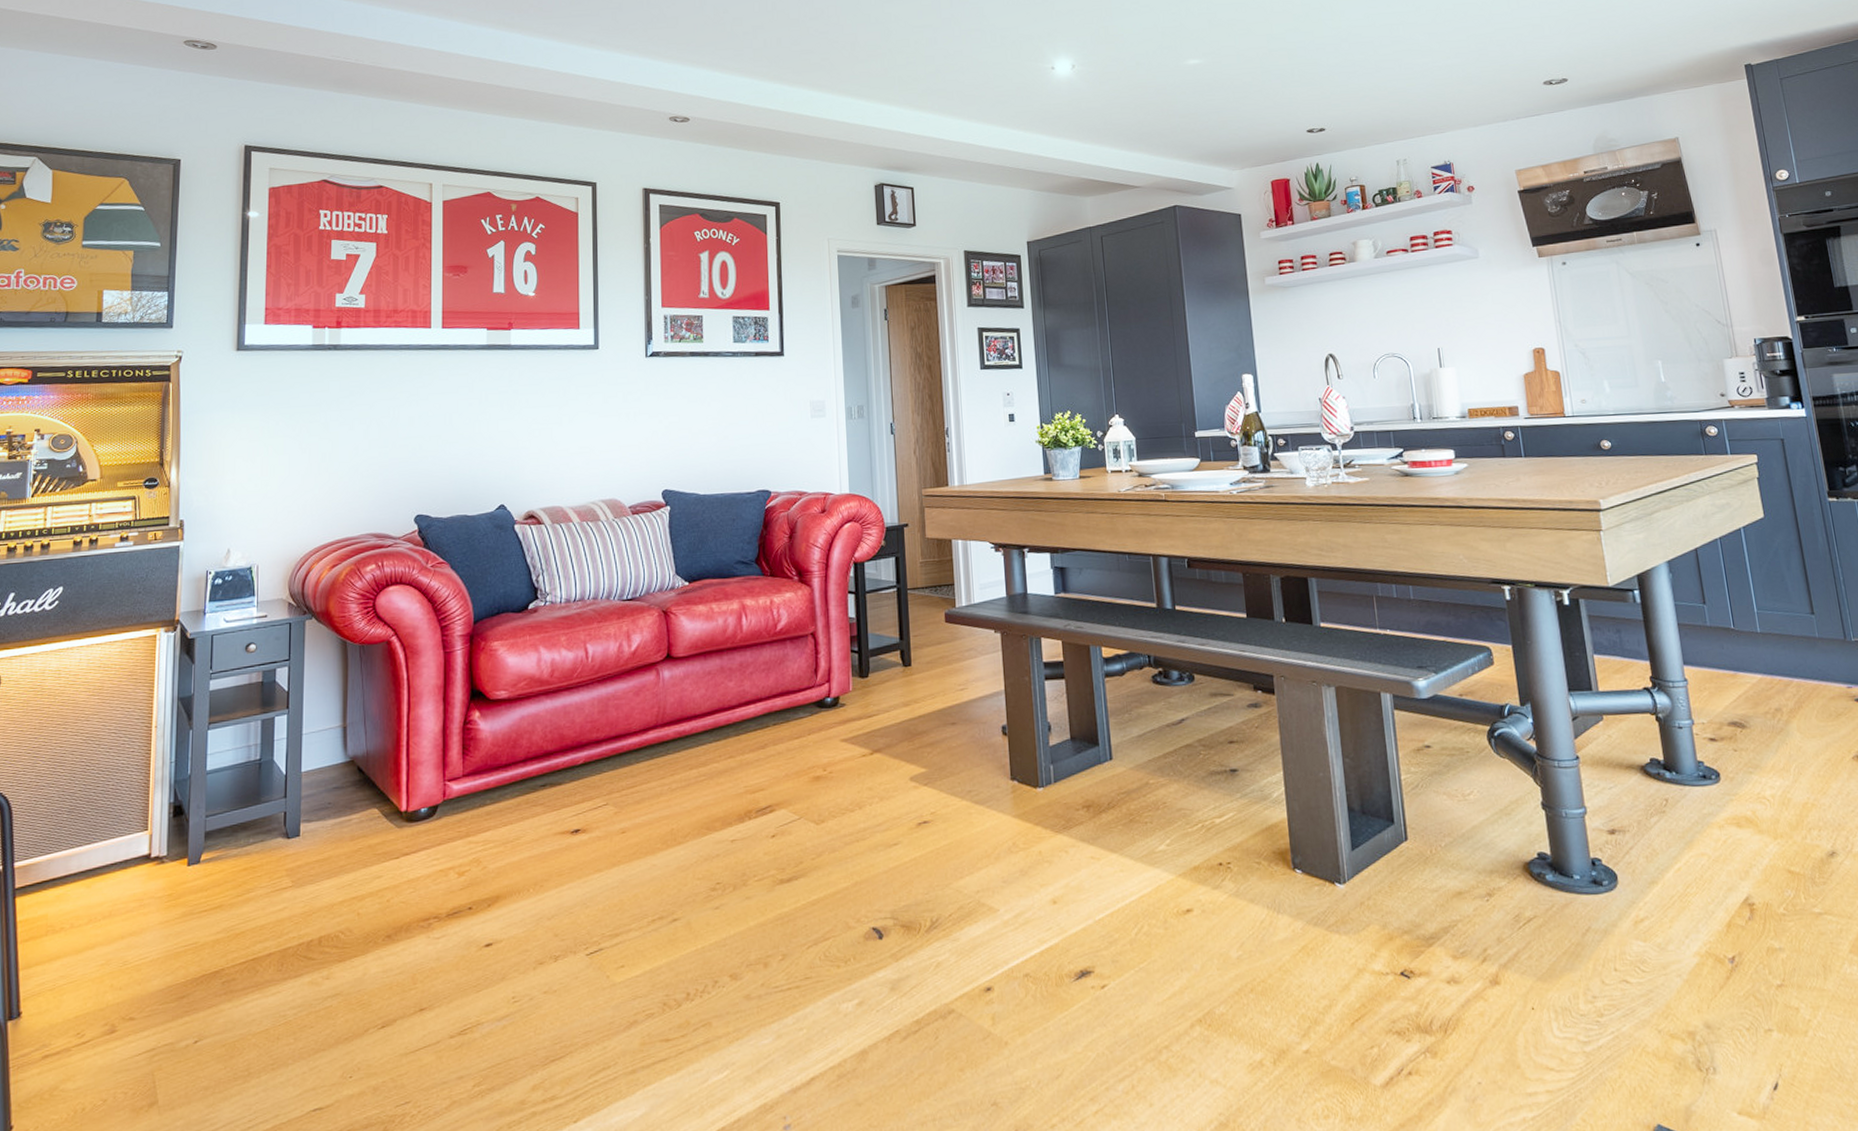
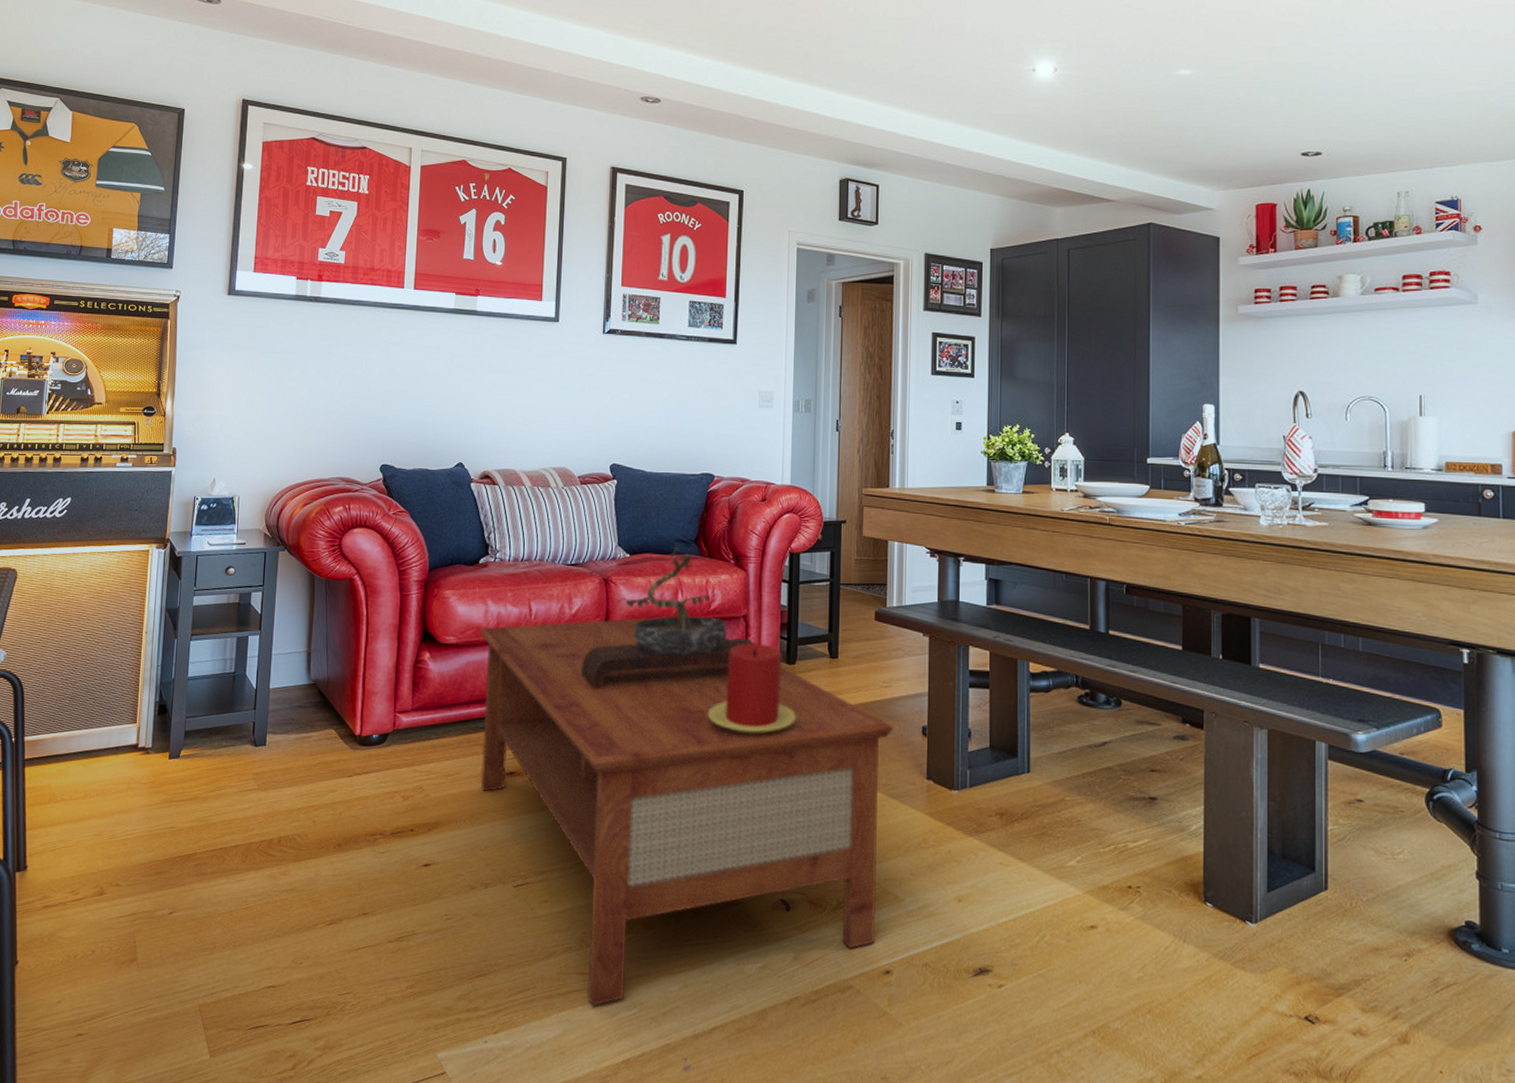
coffee table: none [533,642,974,1075] -> present [480,616,894,1007]
bonsai tree: none [645,567,827,730] -> present [582,545,756,690]
candle: none [782,660,873,756] -> present [708,643,796,734]

